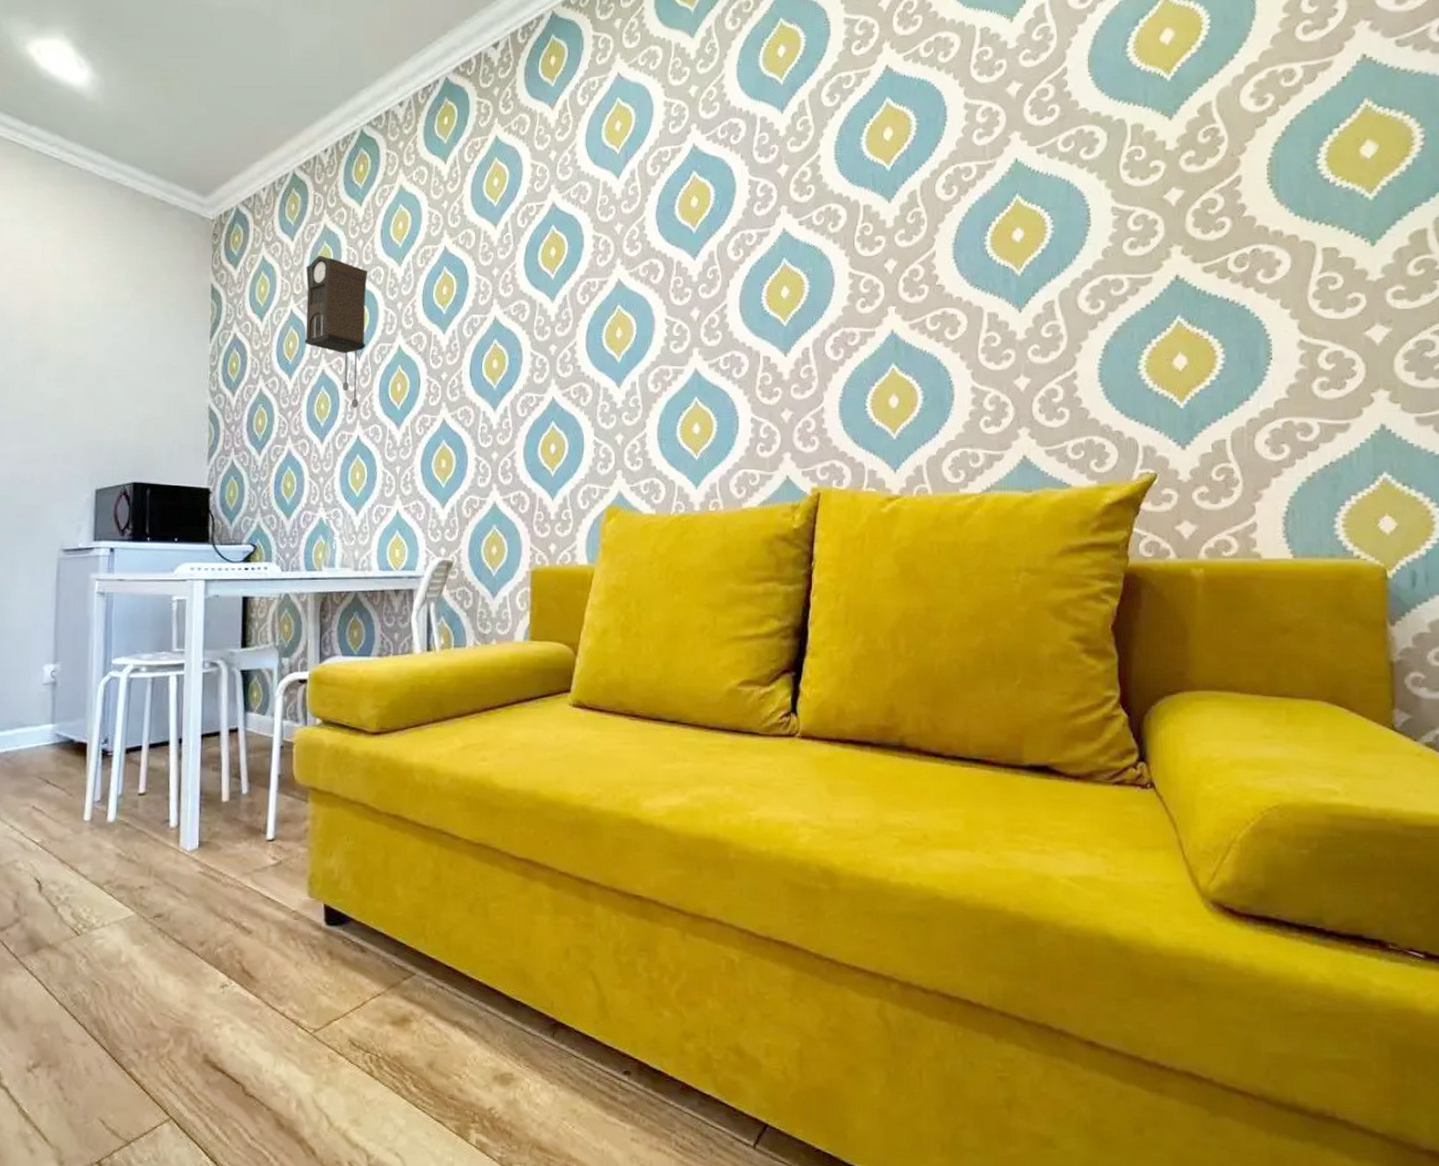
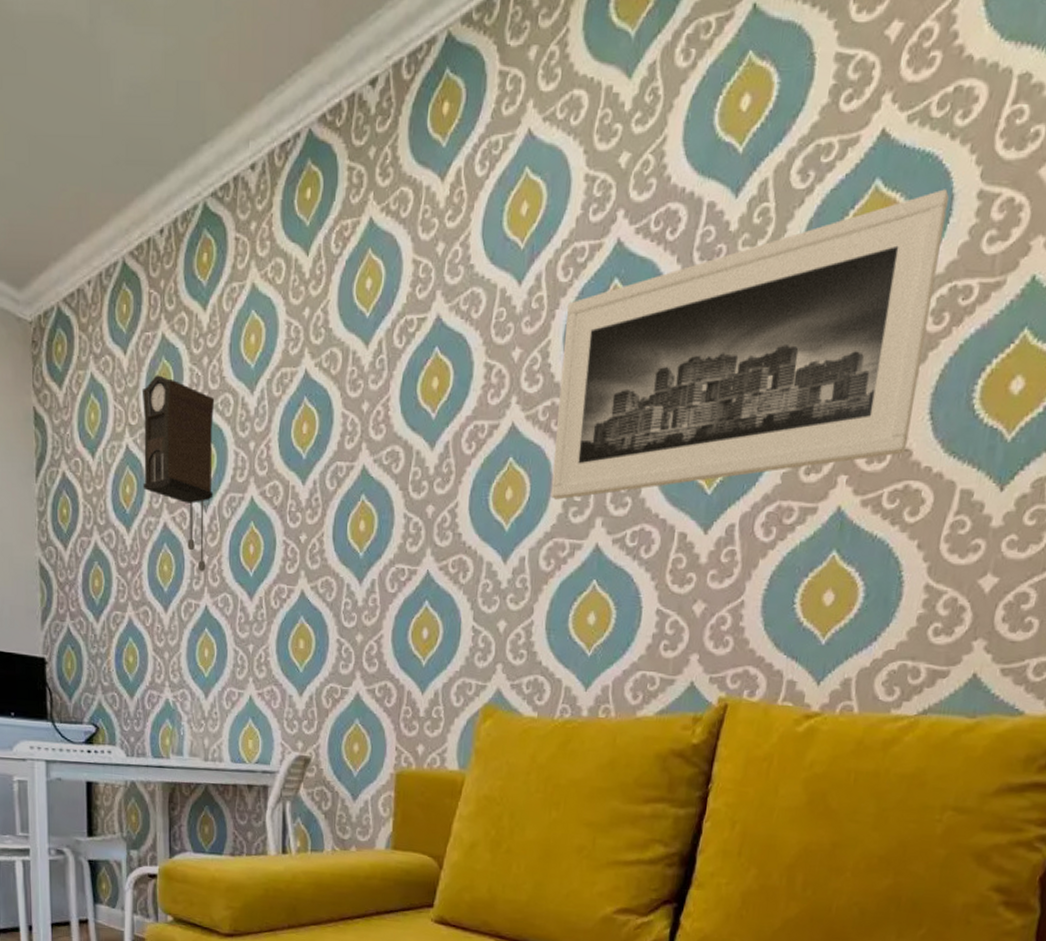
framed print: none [654,103,943,336] -> present [550,189,949,500]

